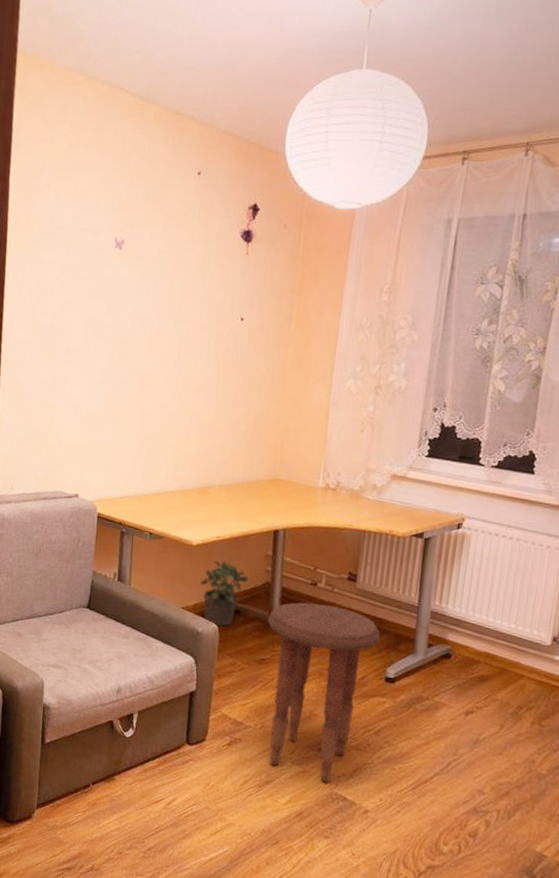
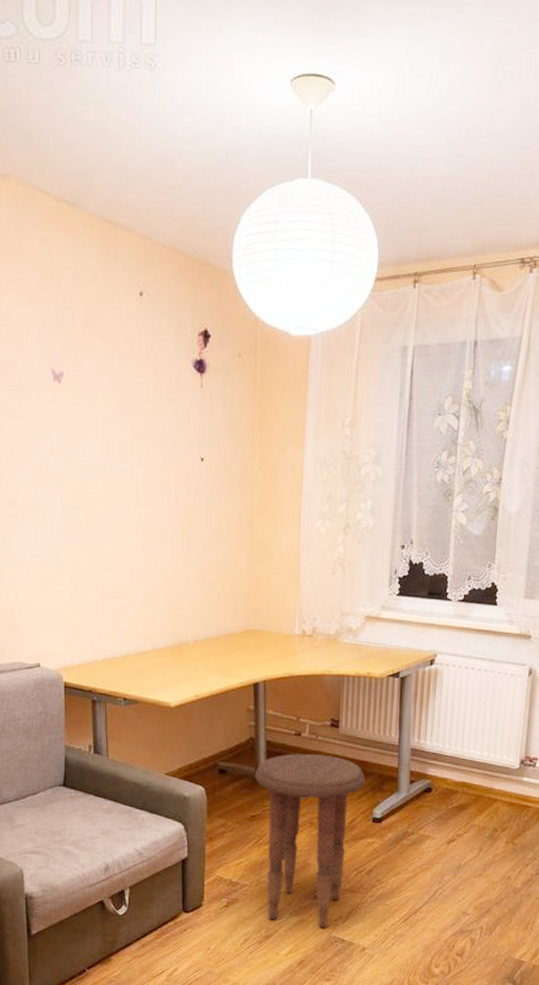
potted plant: present [200,558,249,627] -> none [183,717,232,788]

